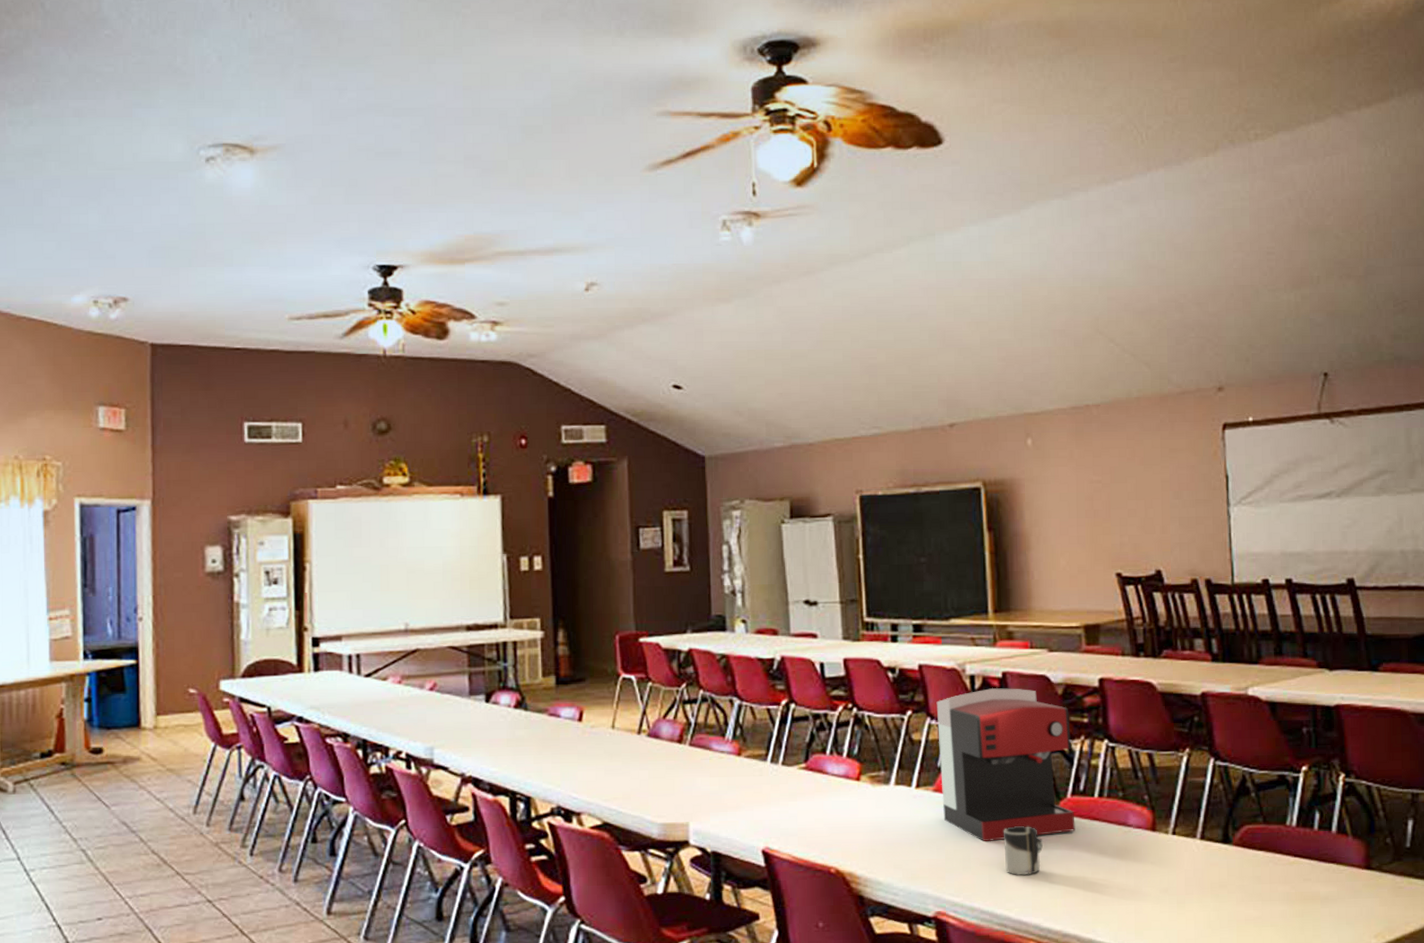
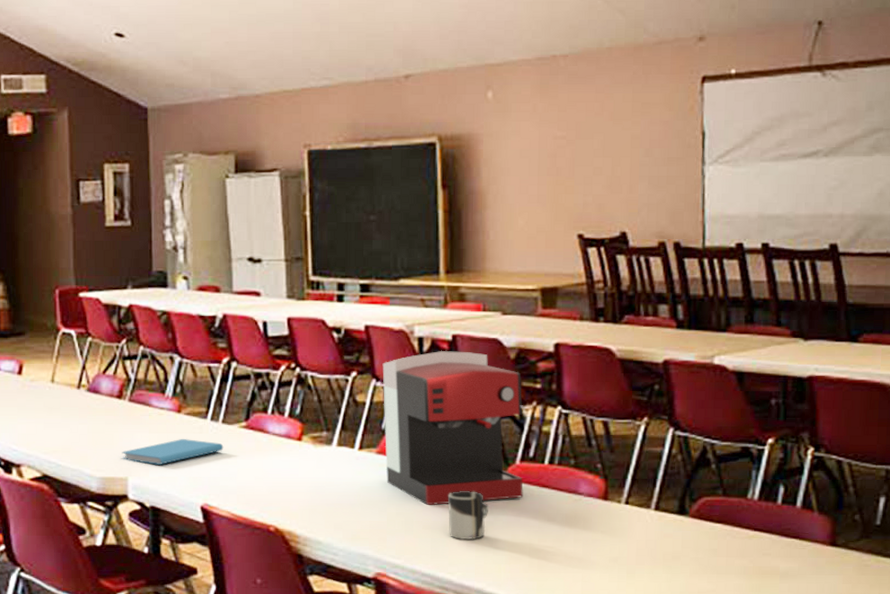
book: none [682,782,784,809] -> present [122,439,224,465]

